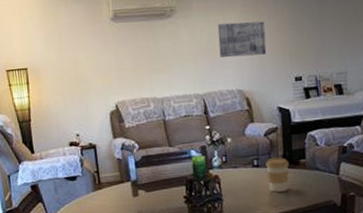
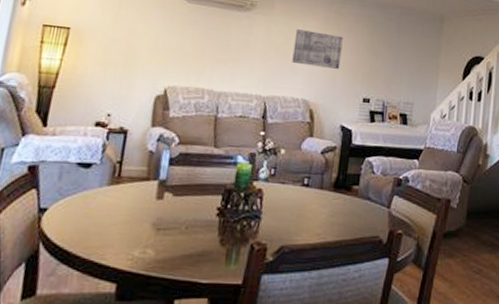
coffee cup: present [266,157,289,192] -> none [315,178,341,219]

